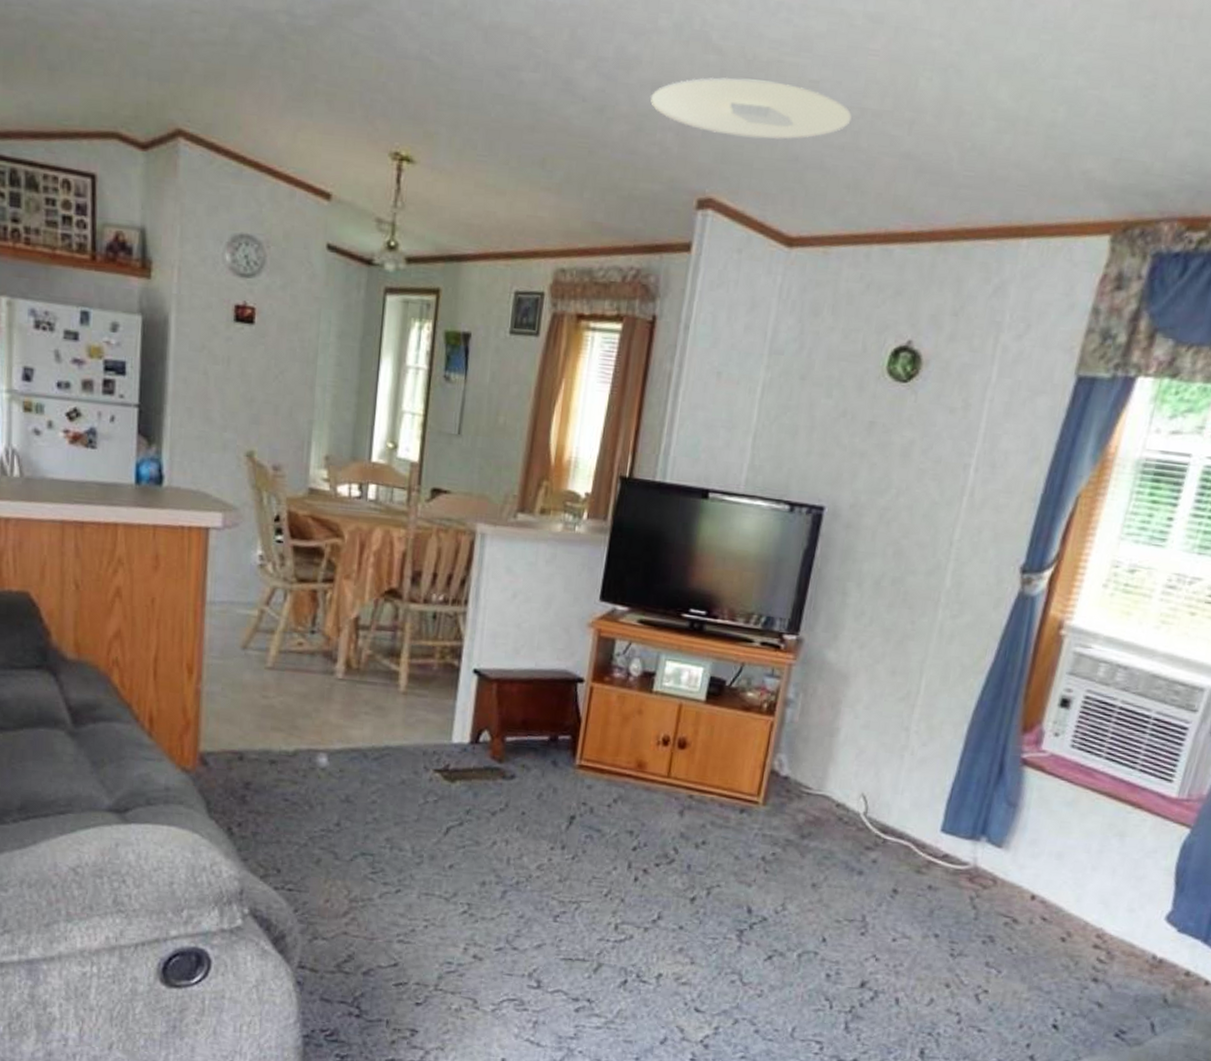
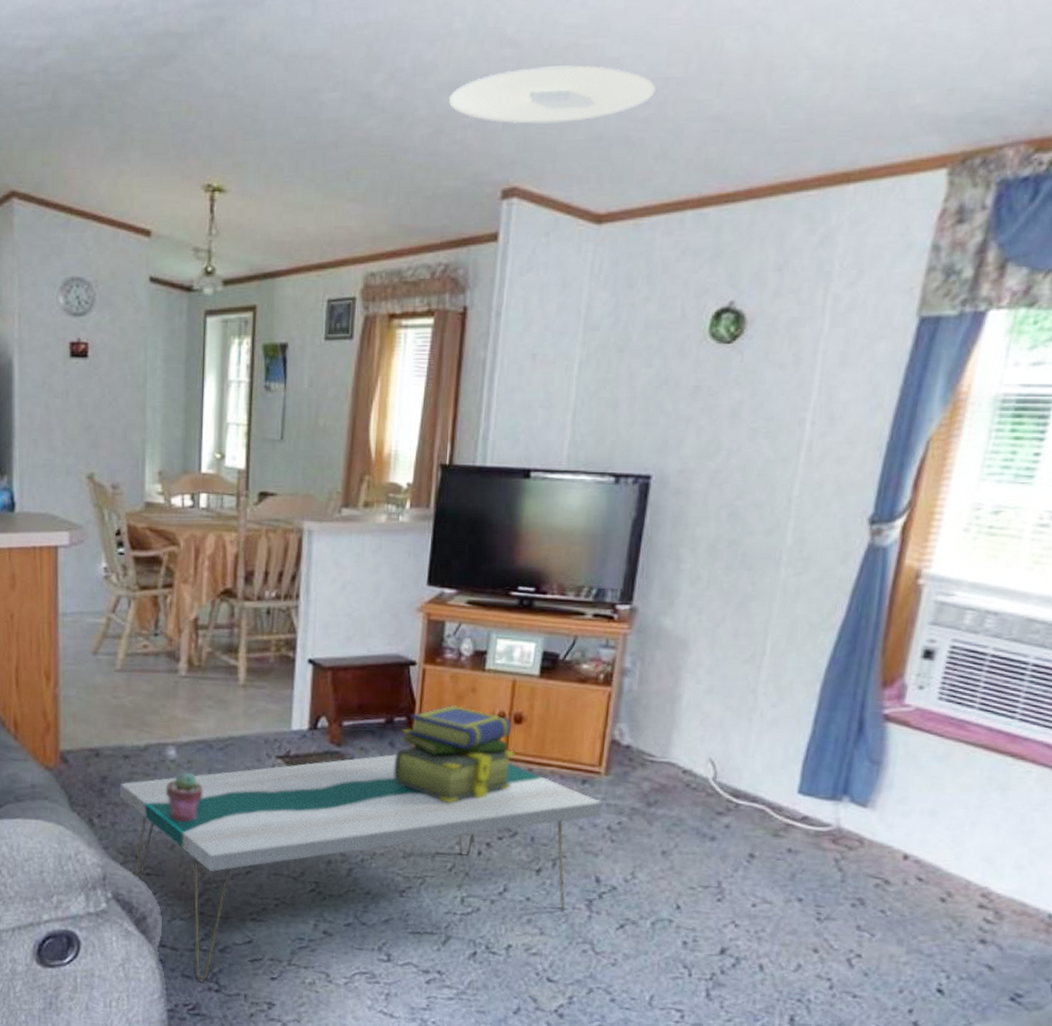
coffee table: none [264,774,759,1005] -> present [120,754,602,981]
potted succulent: none [315,781,355,835] -> present [167,771,203,822]
stack of books: none [554,725,677,827] -> present [394,704,515,803]

